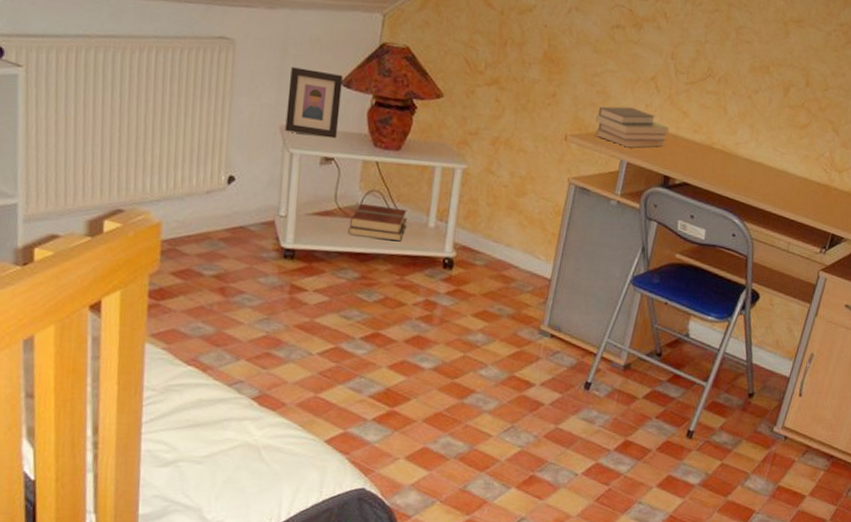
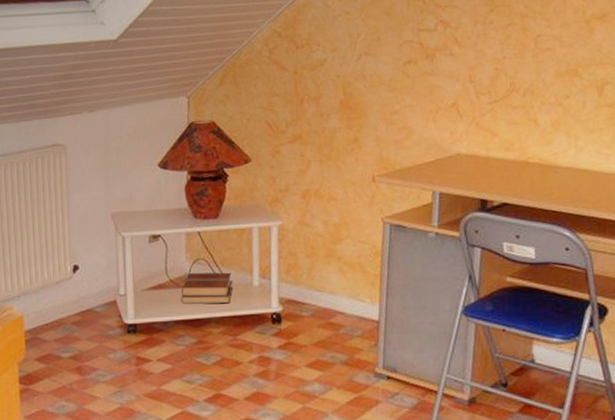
picture frame: present [285,67,343,139] -> none [114,158,161,218]
books: present [596,106,669,148] -> none [401,137,478,178]

